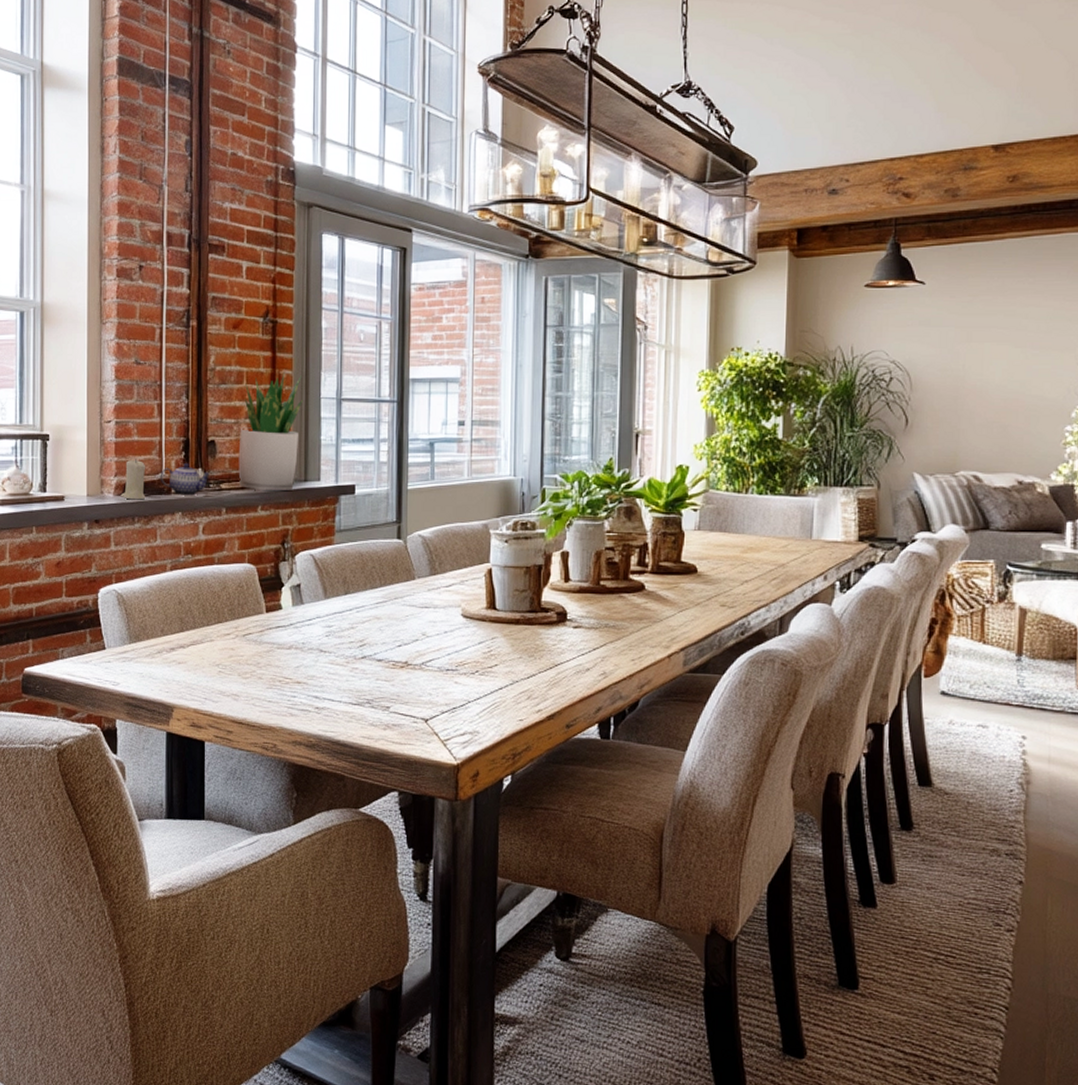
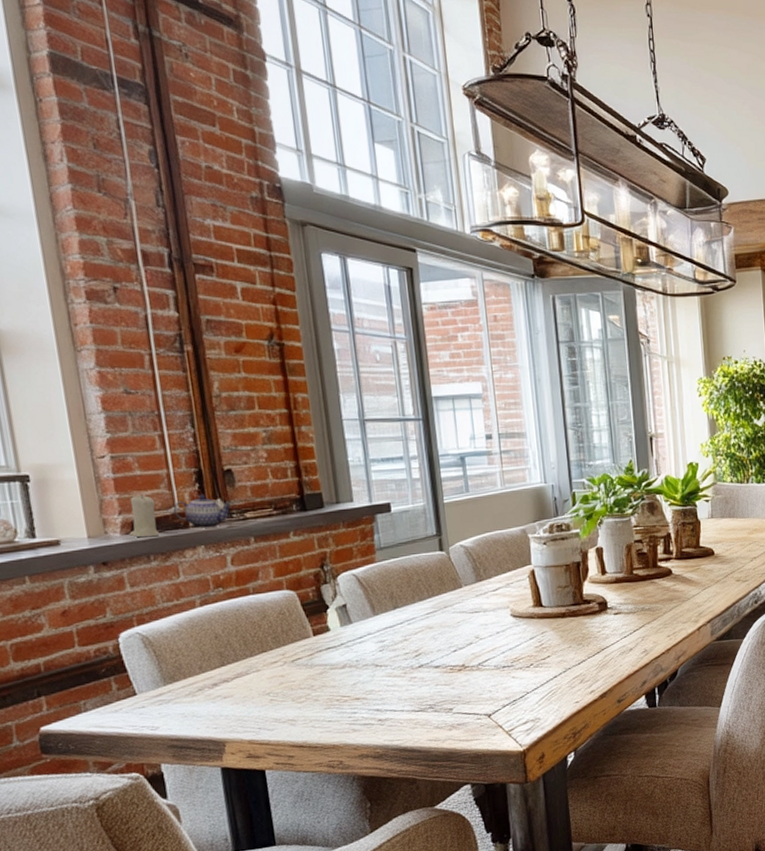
planter: present [238,372,302,492] -> none [257,396,326,517]

